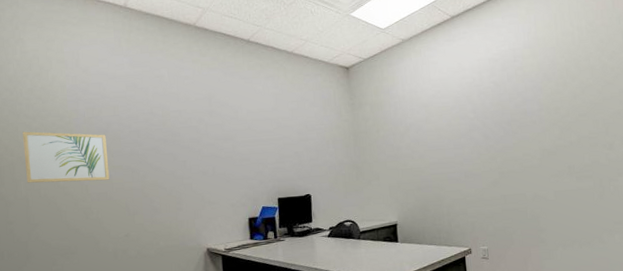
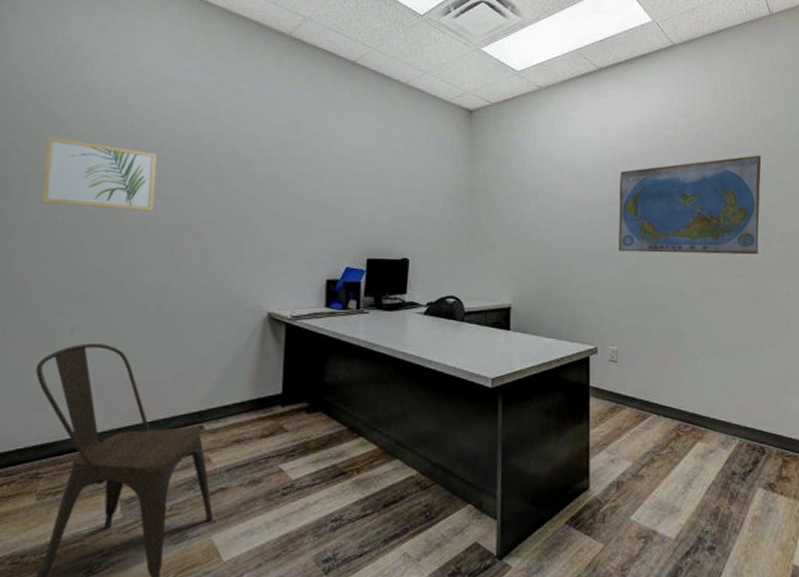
world map: none [477,73,602,169] -> present [619,155,762,255]

